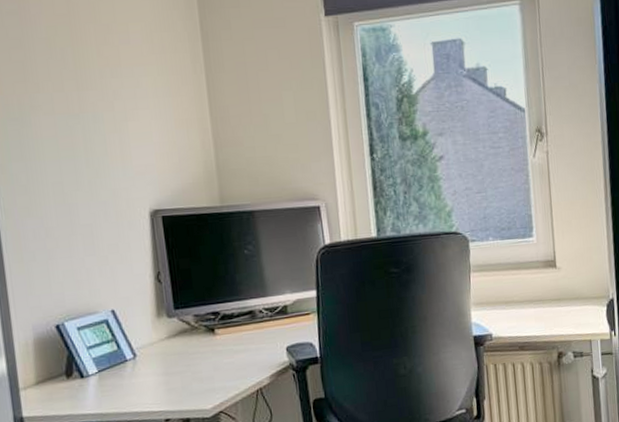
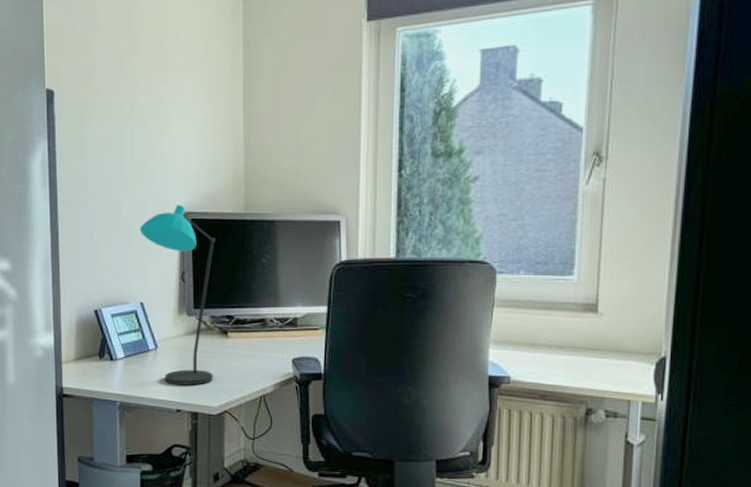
desk lamp: none [102,202,203,394] -> present [139,204,215,386]

